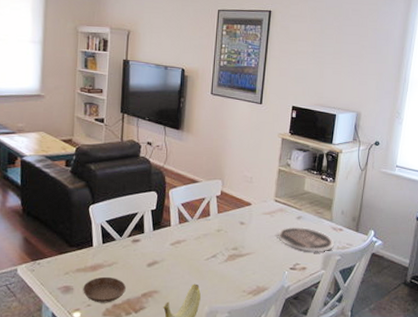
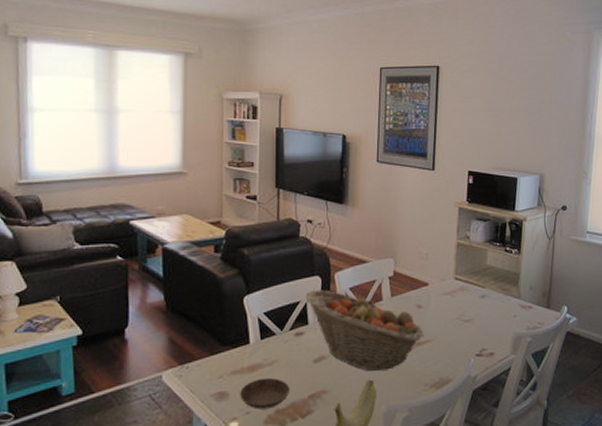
fruit basket: none [142,203,245,276] -> present [305,289,424,371]
plate: present [278,226,334,253] -> none [460,306,524,336]

